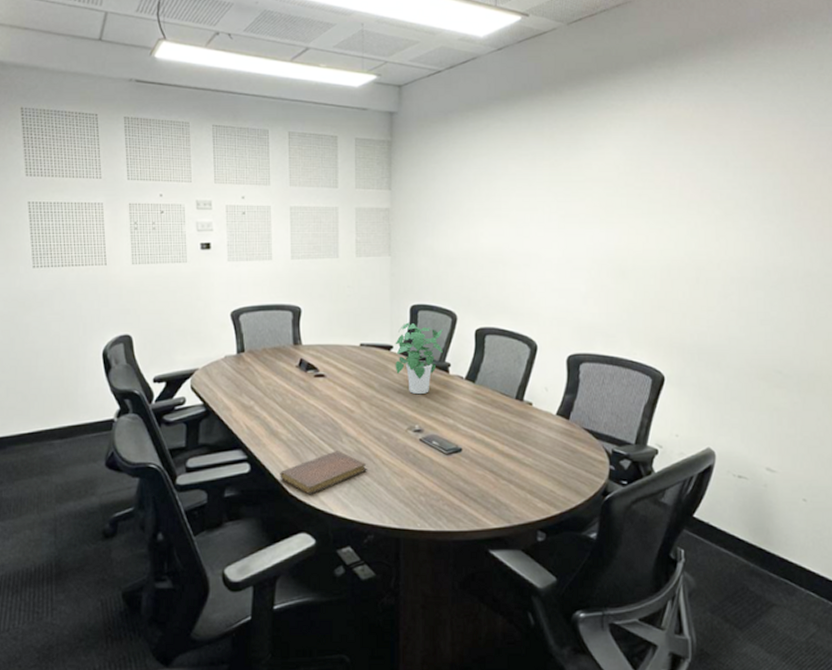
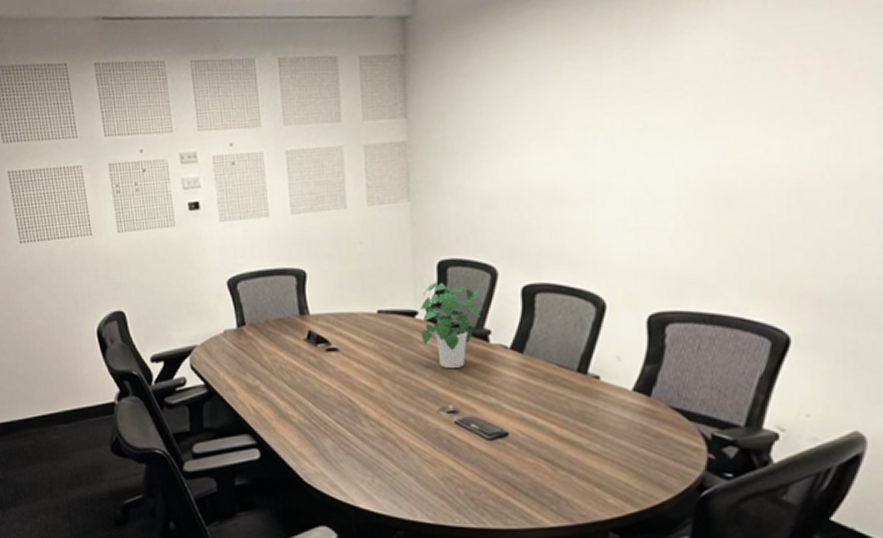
notebook: present [280,451,367,495] -> none [293,435,393,485]

